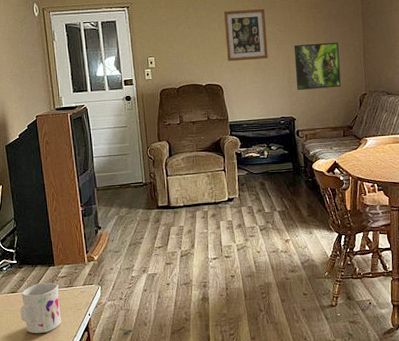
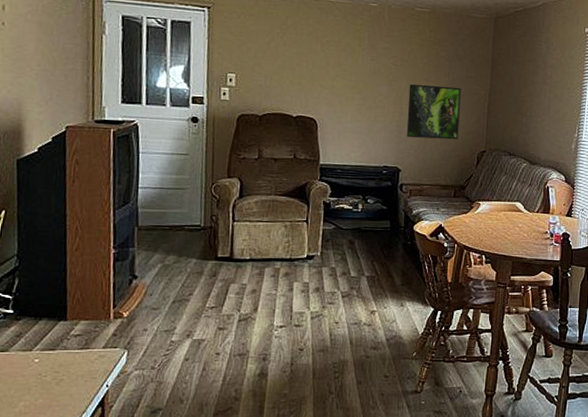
mug: present [20,282,61,333] -> none [9,341,69,406]
wall art: present [224,9,268,62] -> none [327,32,380,95]

